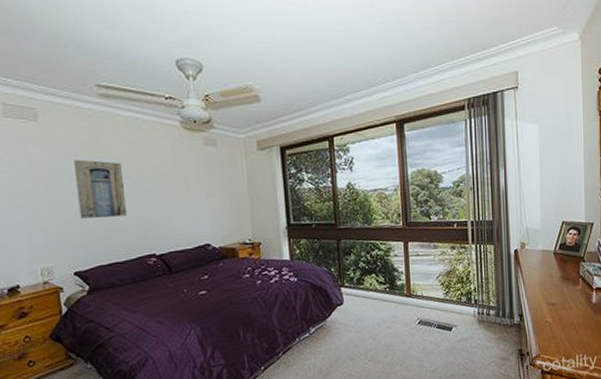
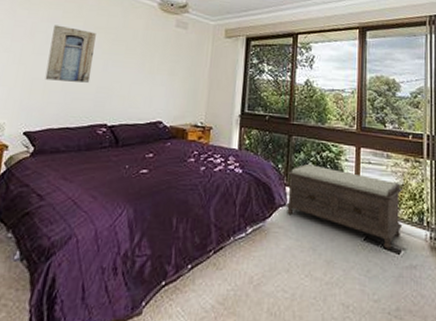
bench: none [341,263,453,329] -> present [286,163,403,250]

